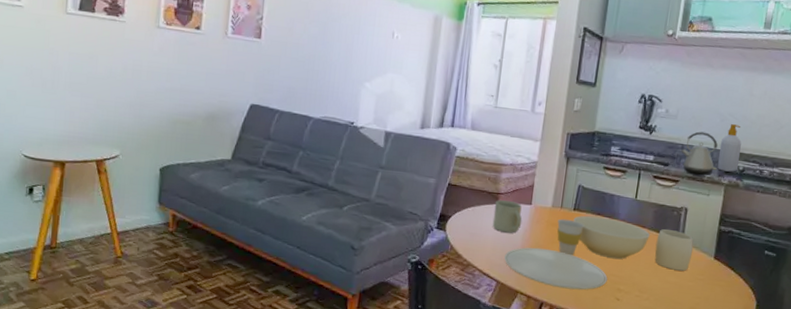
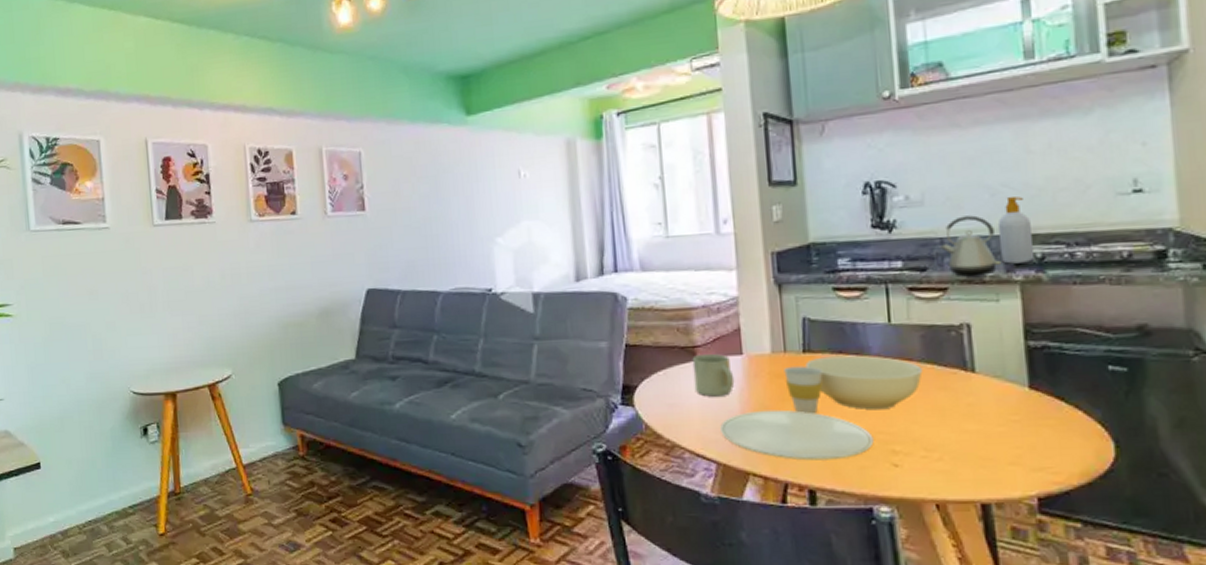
mug: present [654,229,694,271] -> none [933,357,994,413]

